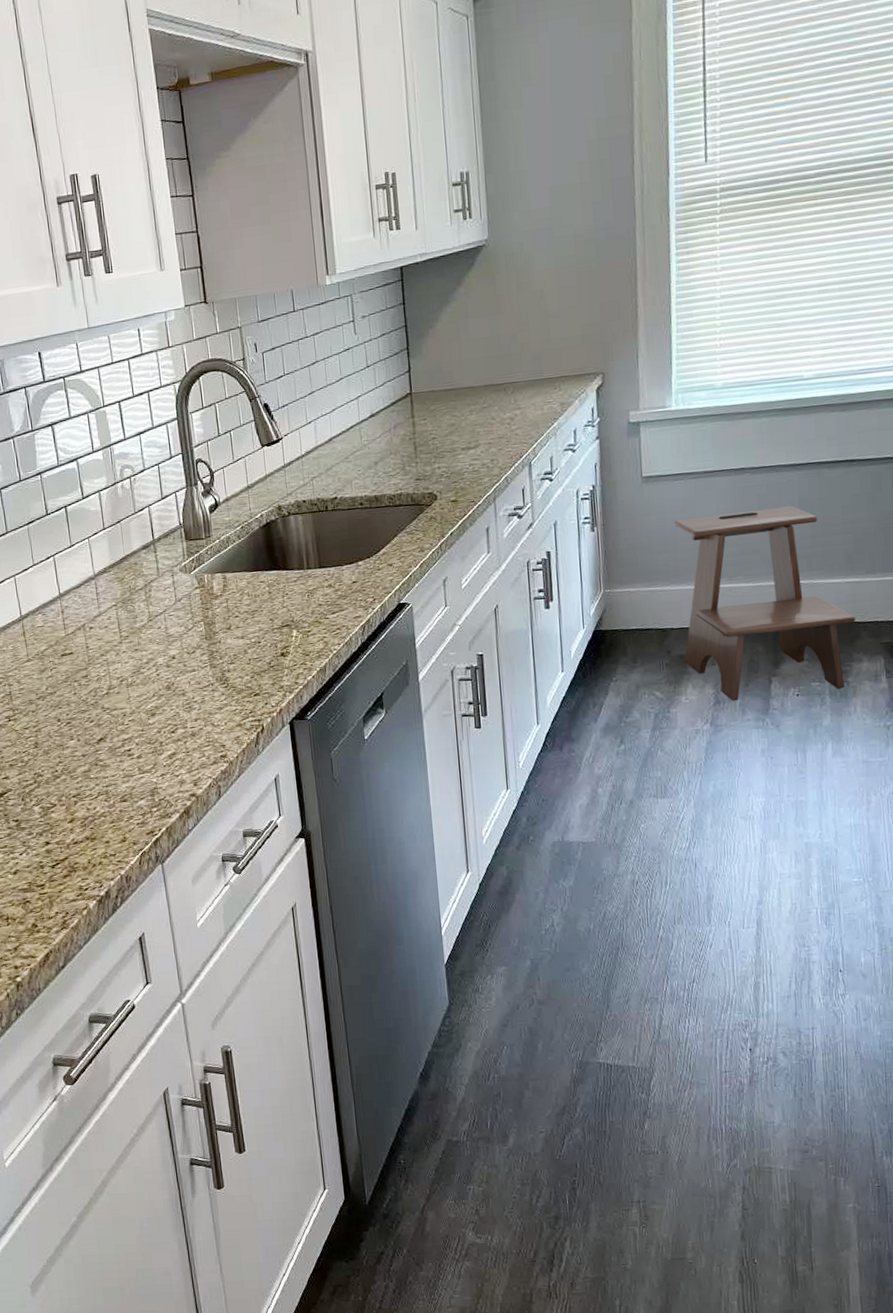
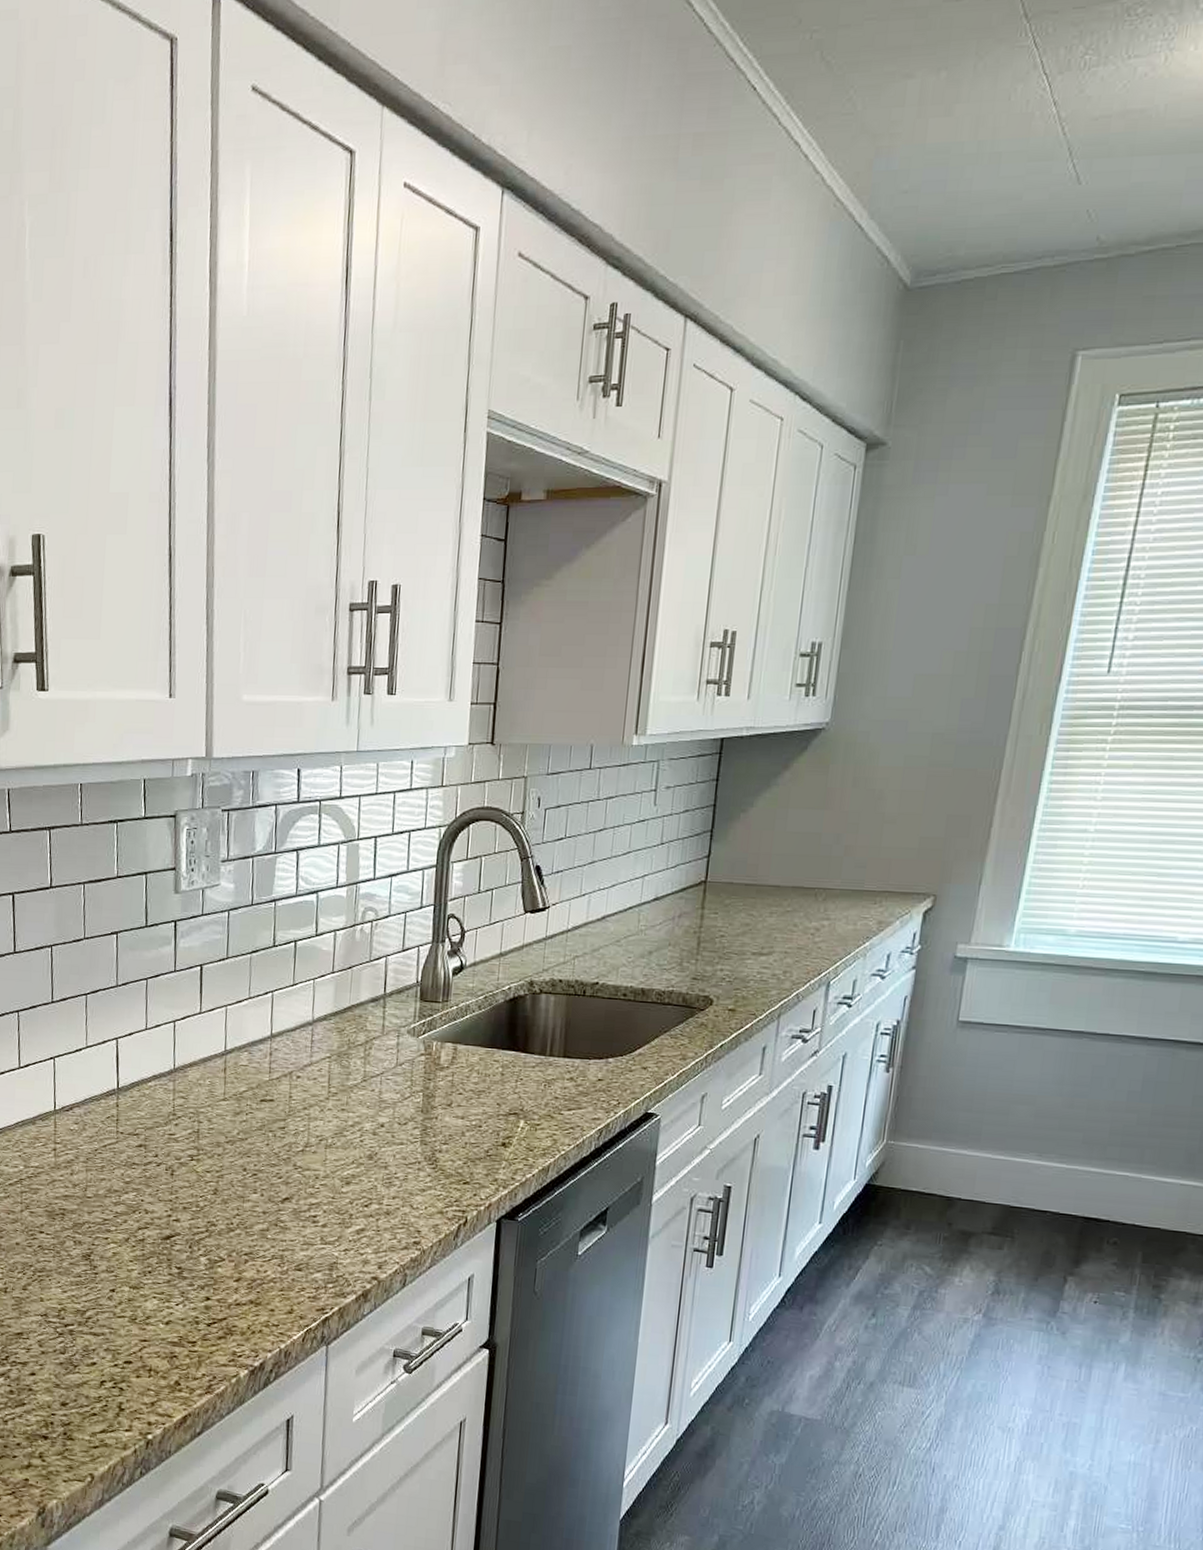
step stool: present [674,506,856,701] -> none [967,1076,1185,1306]

